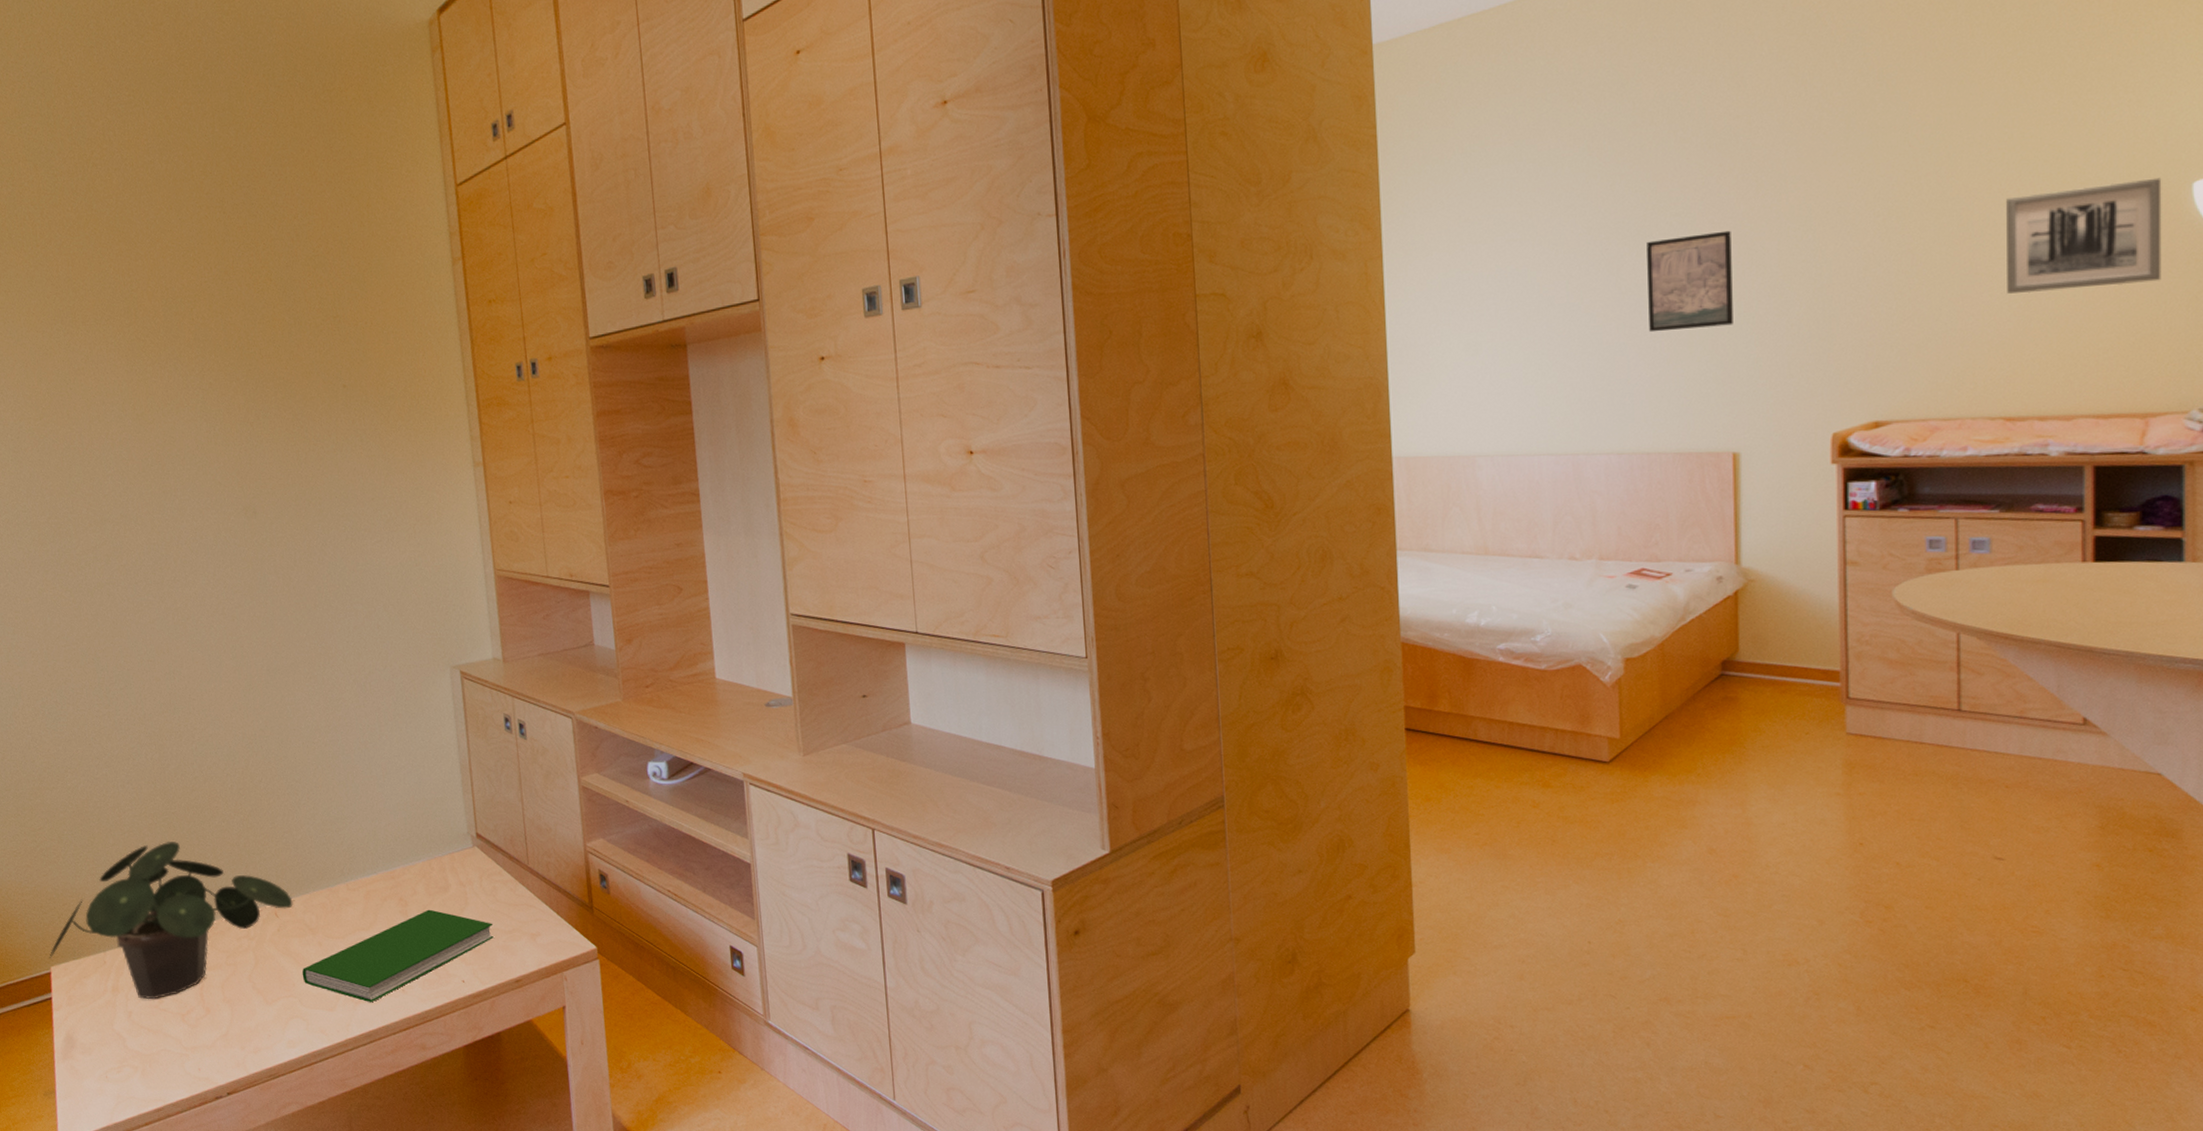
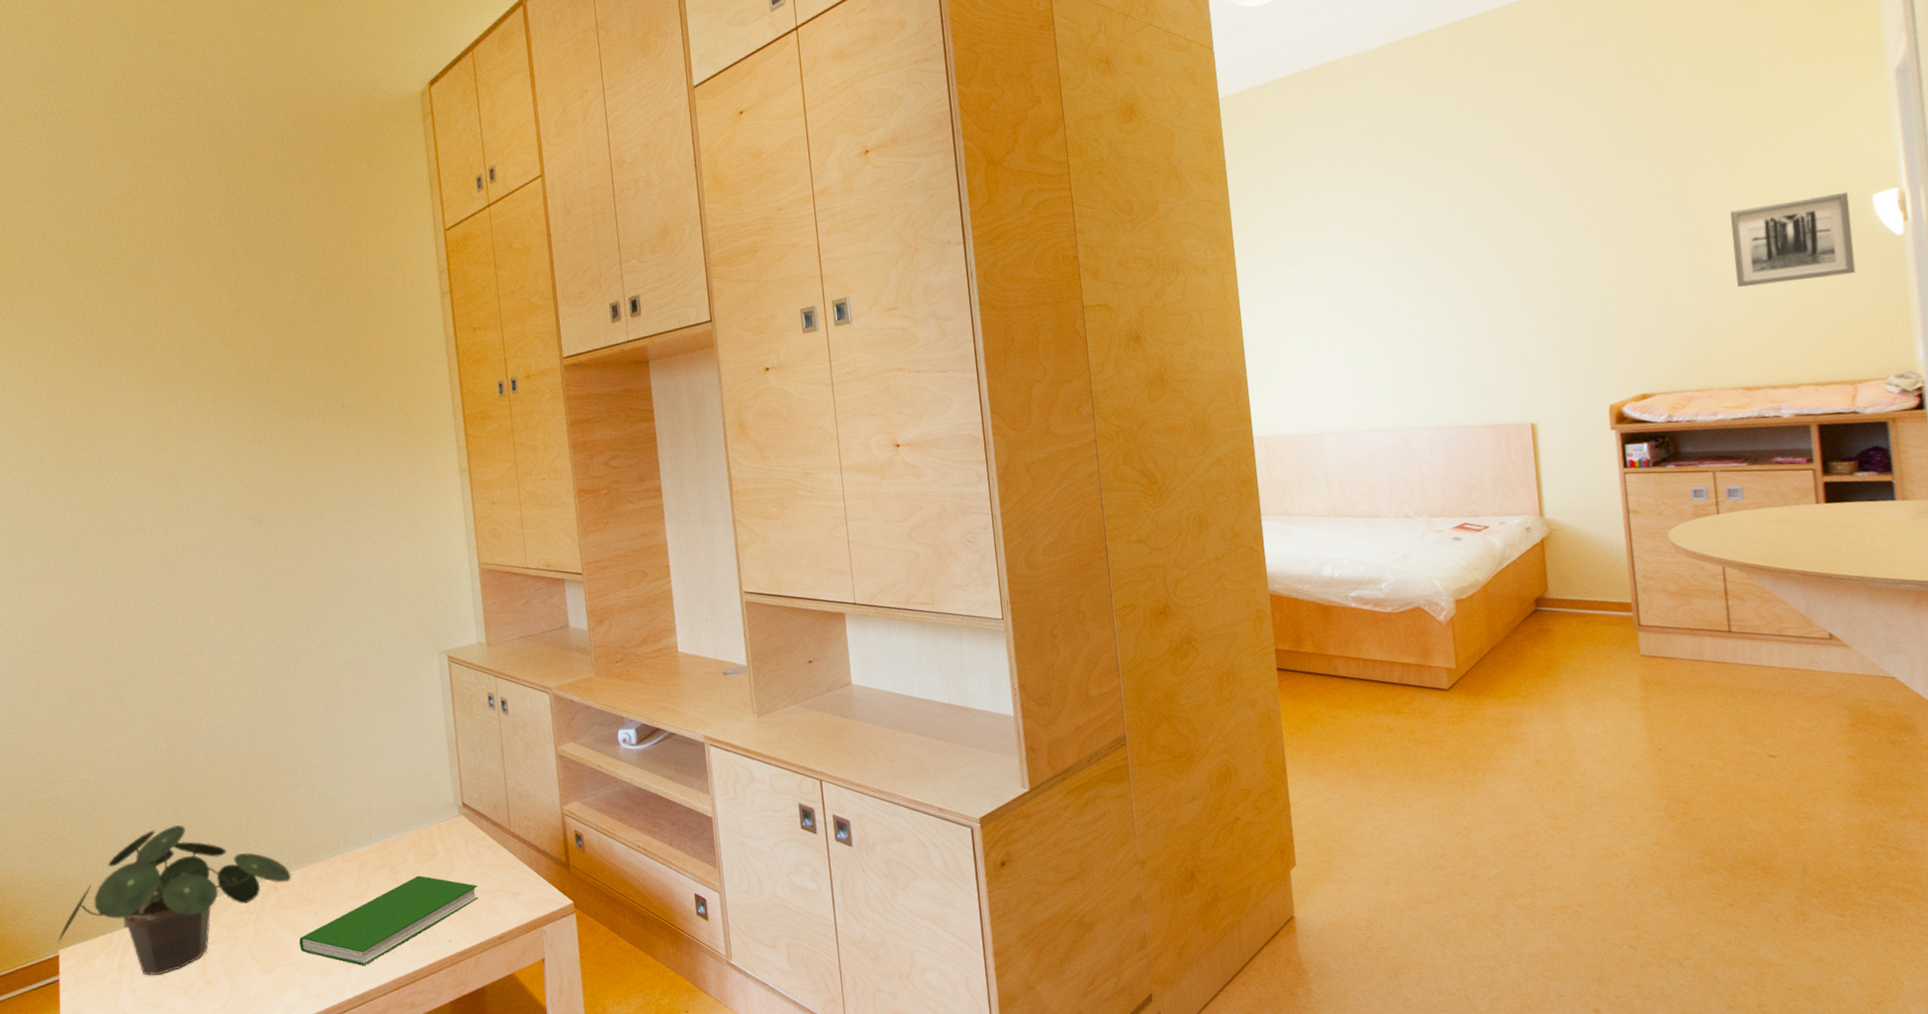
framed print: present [1647,230,1733,333] -> none [1450,242,1524,327]

